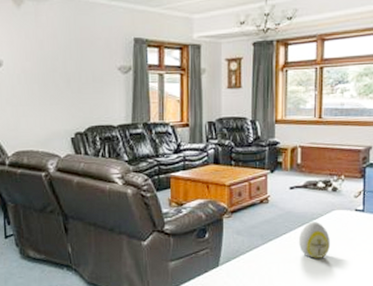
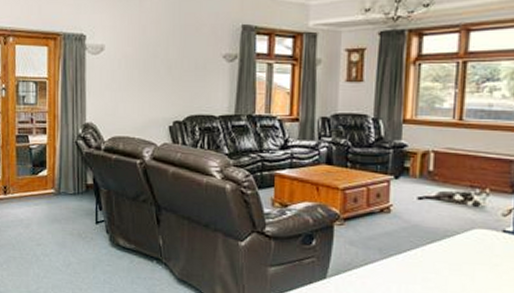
decorative egg: present [298,222,331,258] -> none [426,239,469,283]

